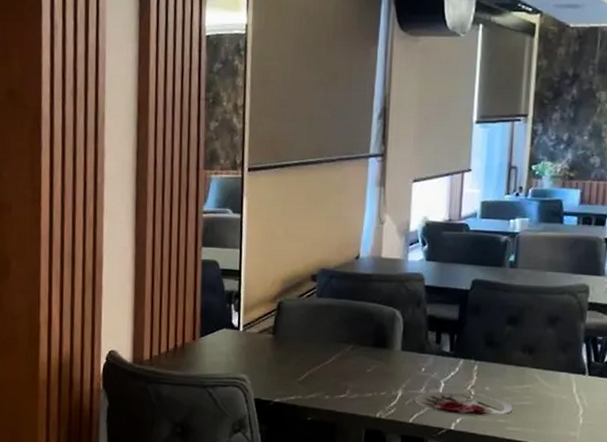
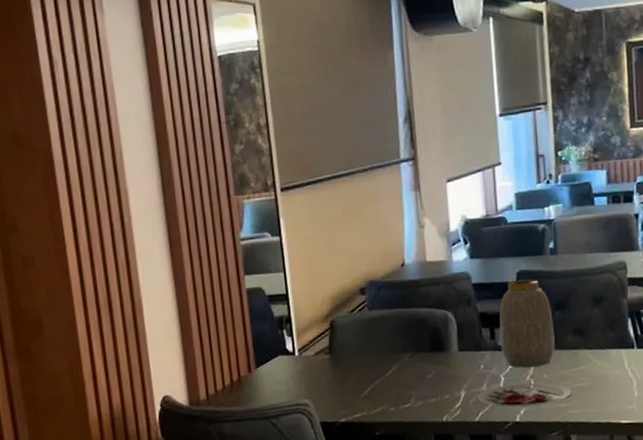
vase: none [445,289,504,378] -> present [499,279,555,368]

